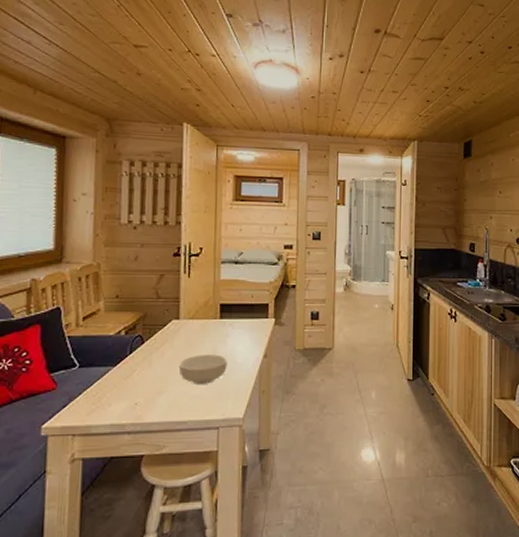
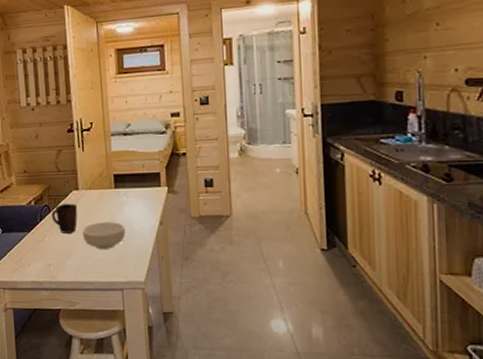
mug: none [144,333,177,367] -> present [51,203,78,233]

